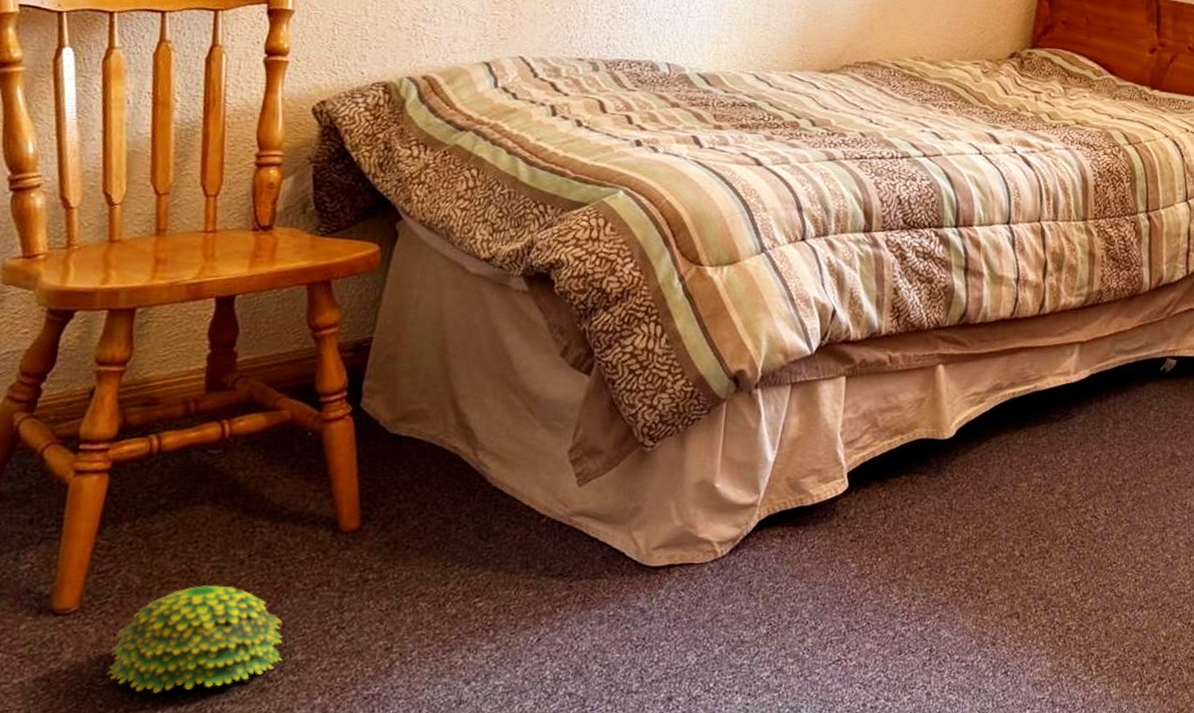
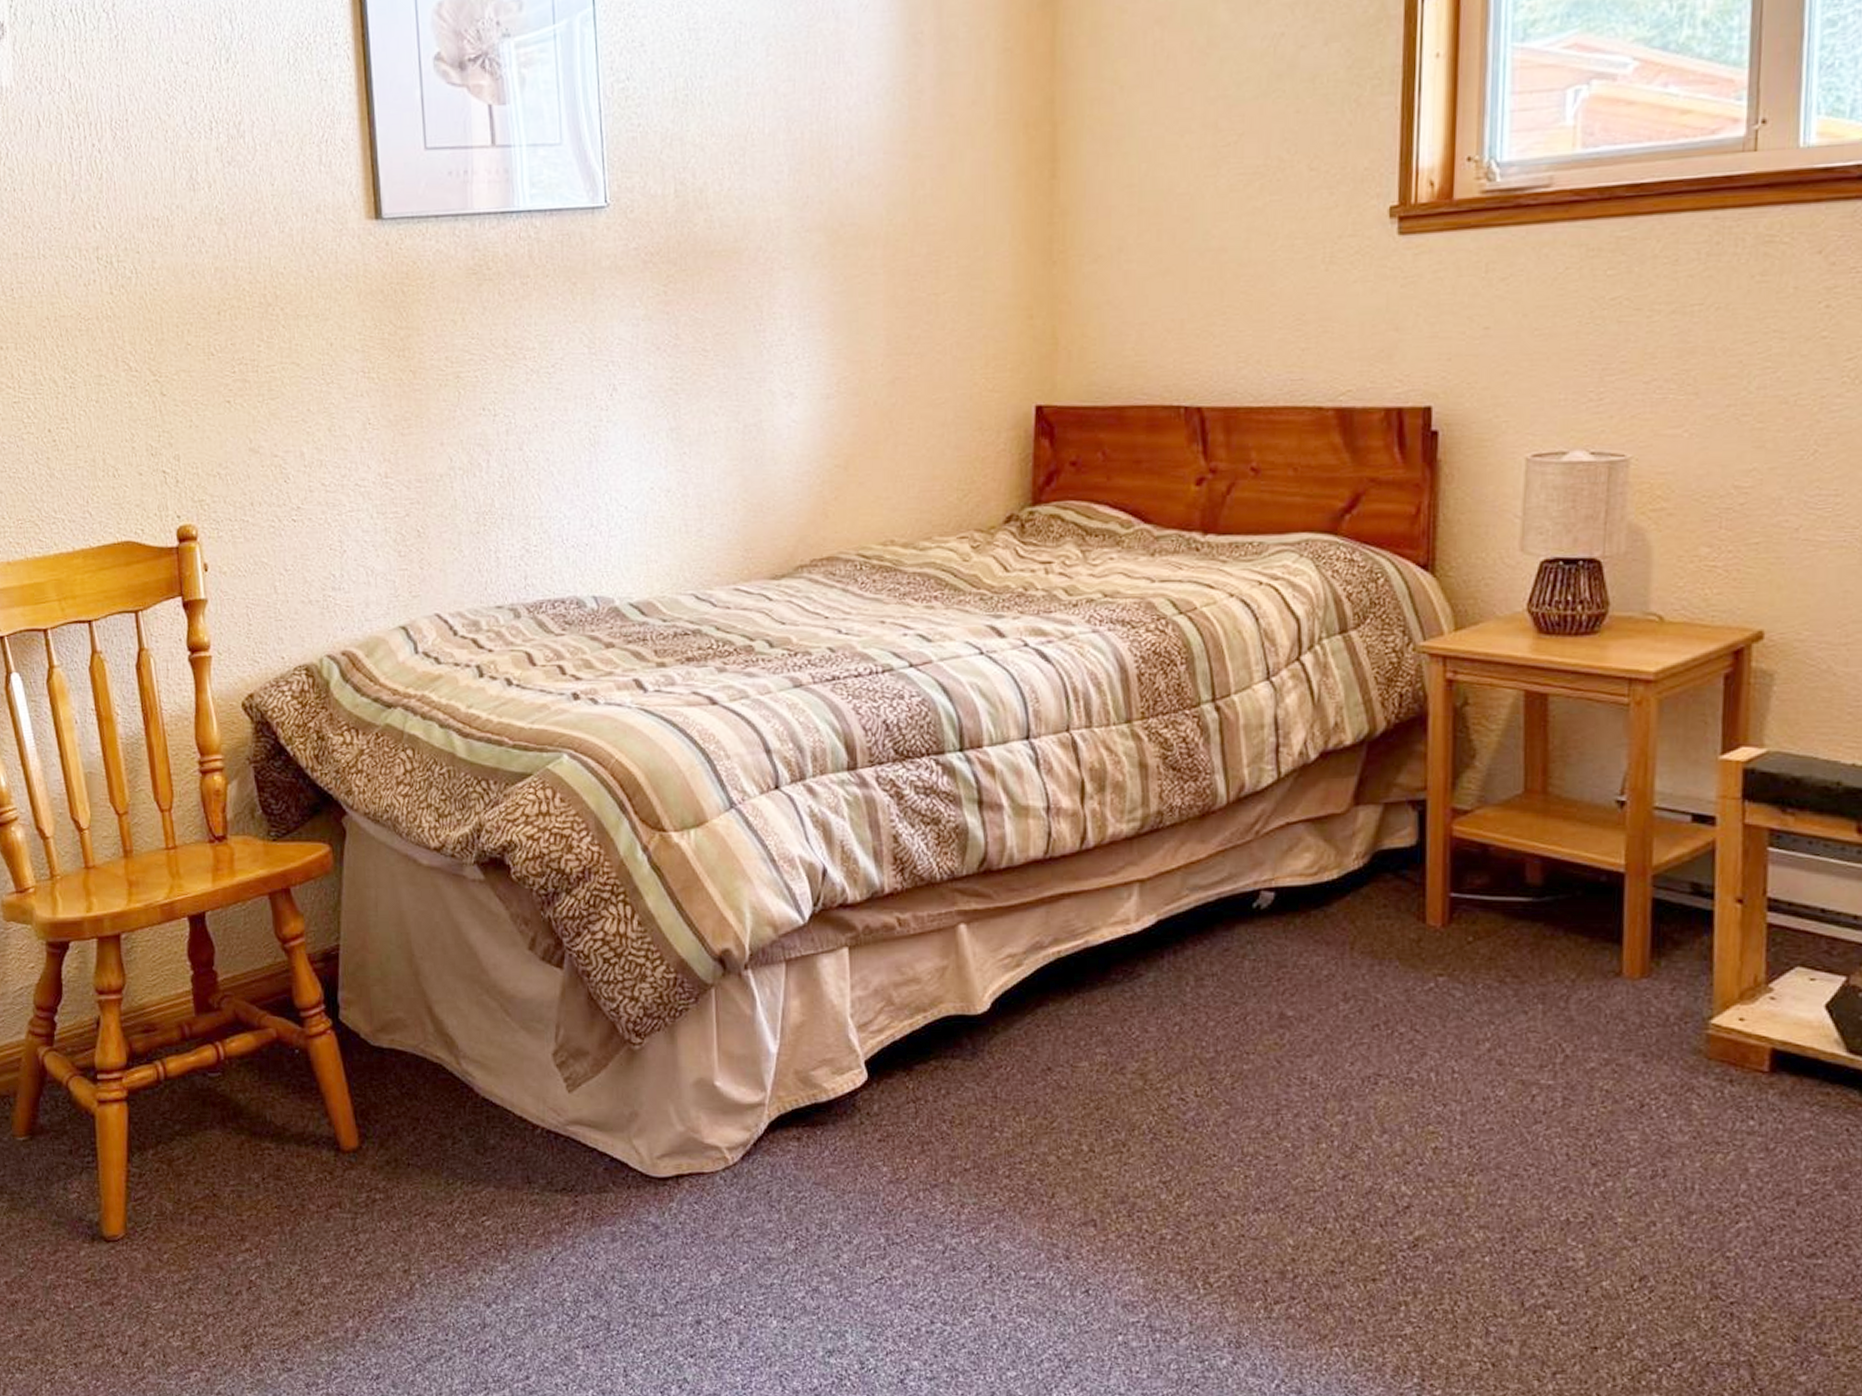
decorative ball: present [107,585,283,694] -> none [159,1209,310,1317]

